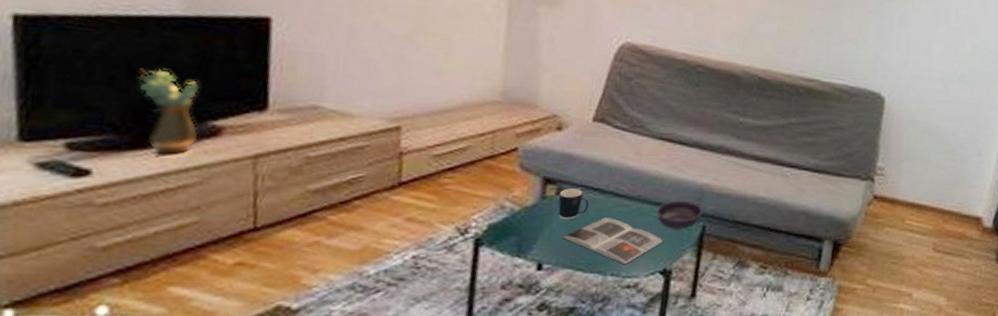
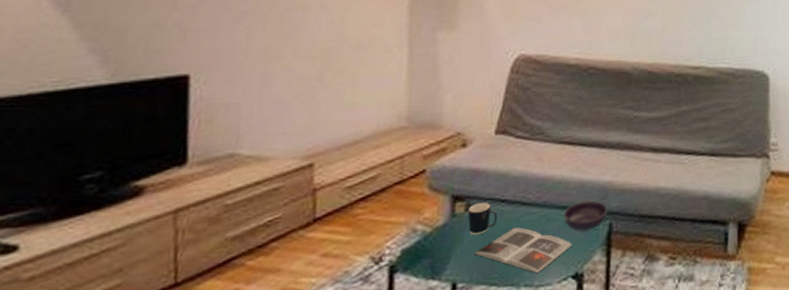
vase: present [138,68,200,156] -> none [65,137,123,222]

